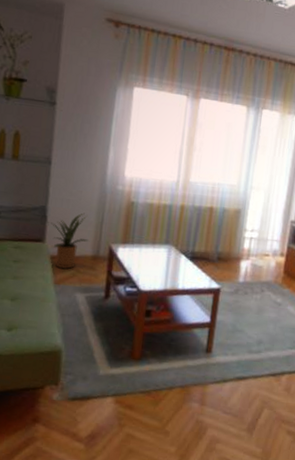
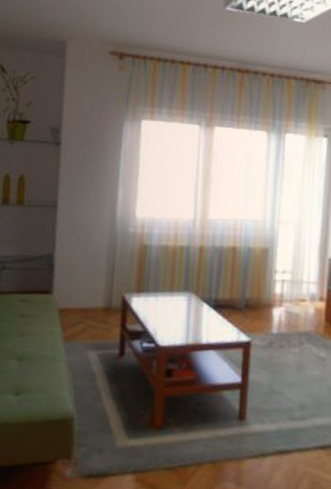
house plant: present [47,213,89,269] -> none [54,259,100,323]

